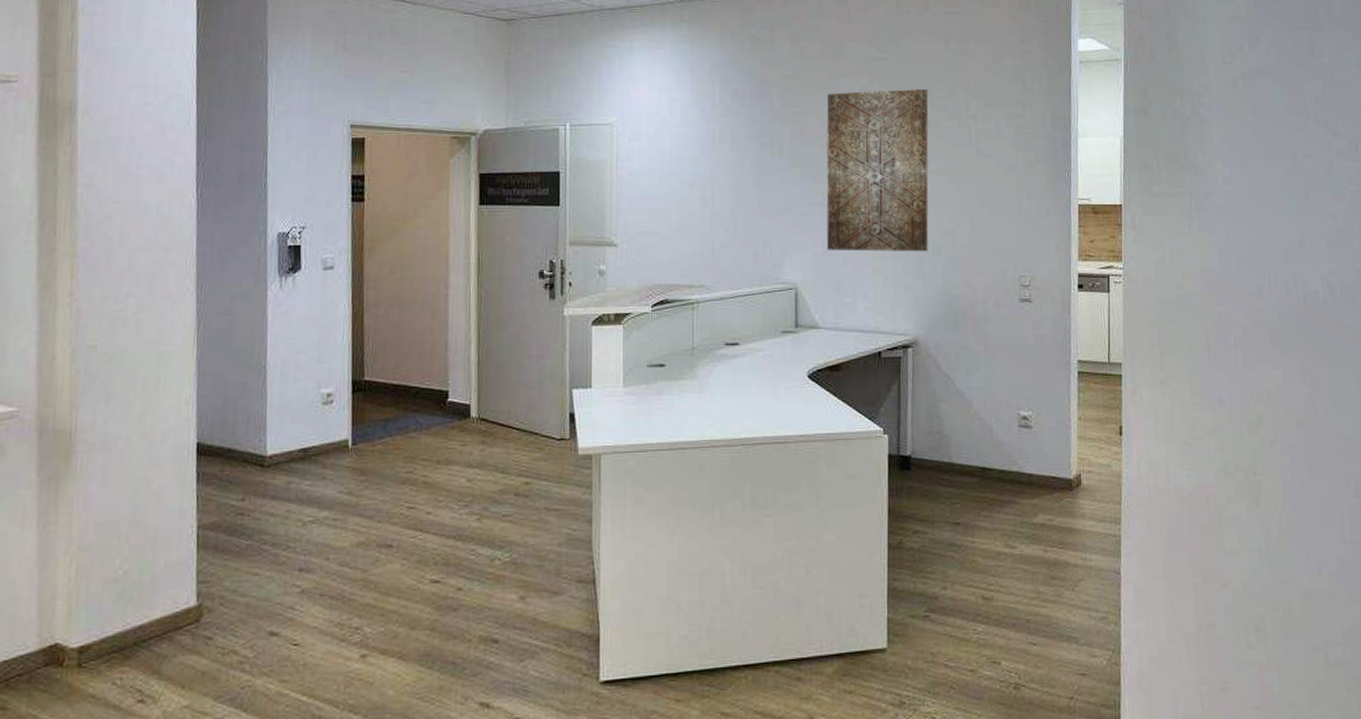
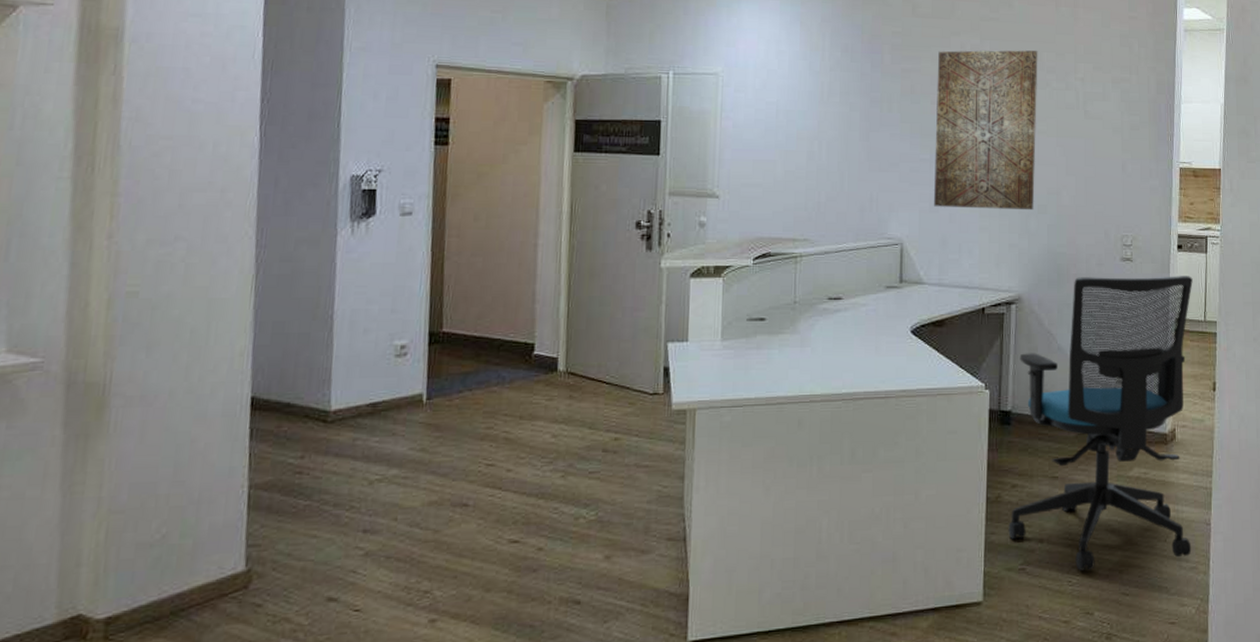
office chair: none [911,316,1101,619] -> present [1008,276,1193,571]

